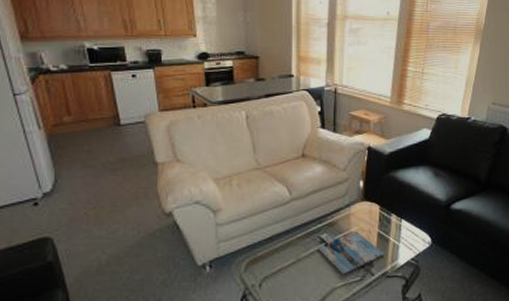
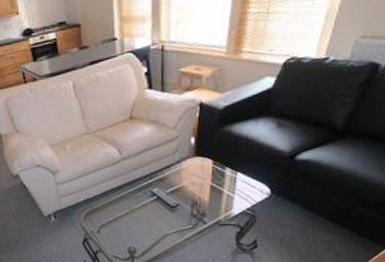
magazine: present [318,231,385,275] -> none [150,185,218,223]

